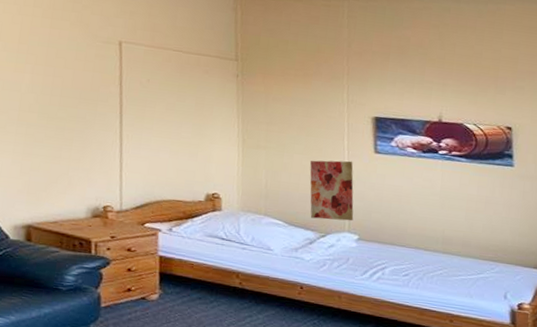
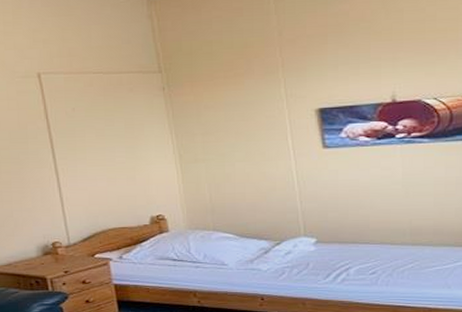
wall art: present [310,160,354,221] -> none [254,160,309,227]

